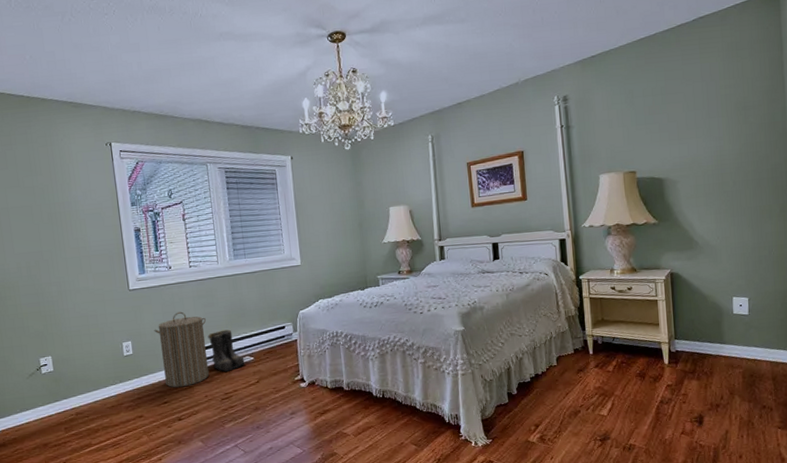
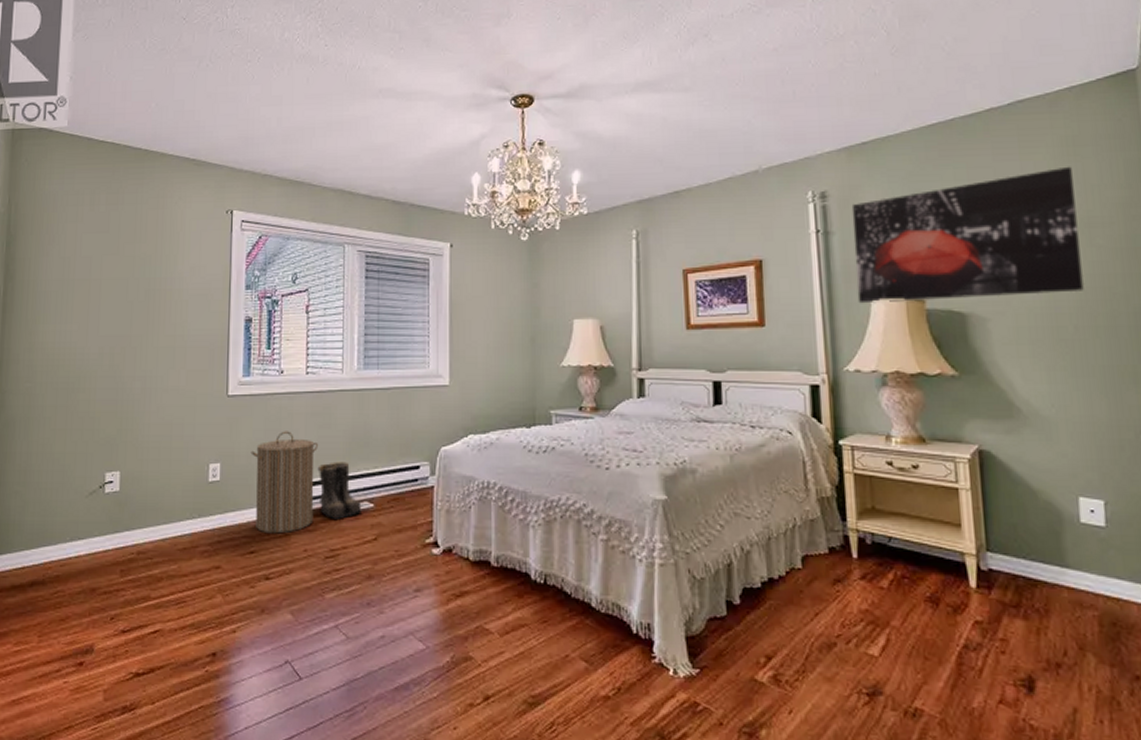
wall art: none [585,65,740,178] -> present [851,166,1084,304]

